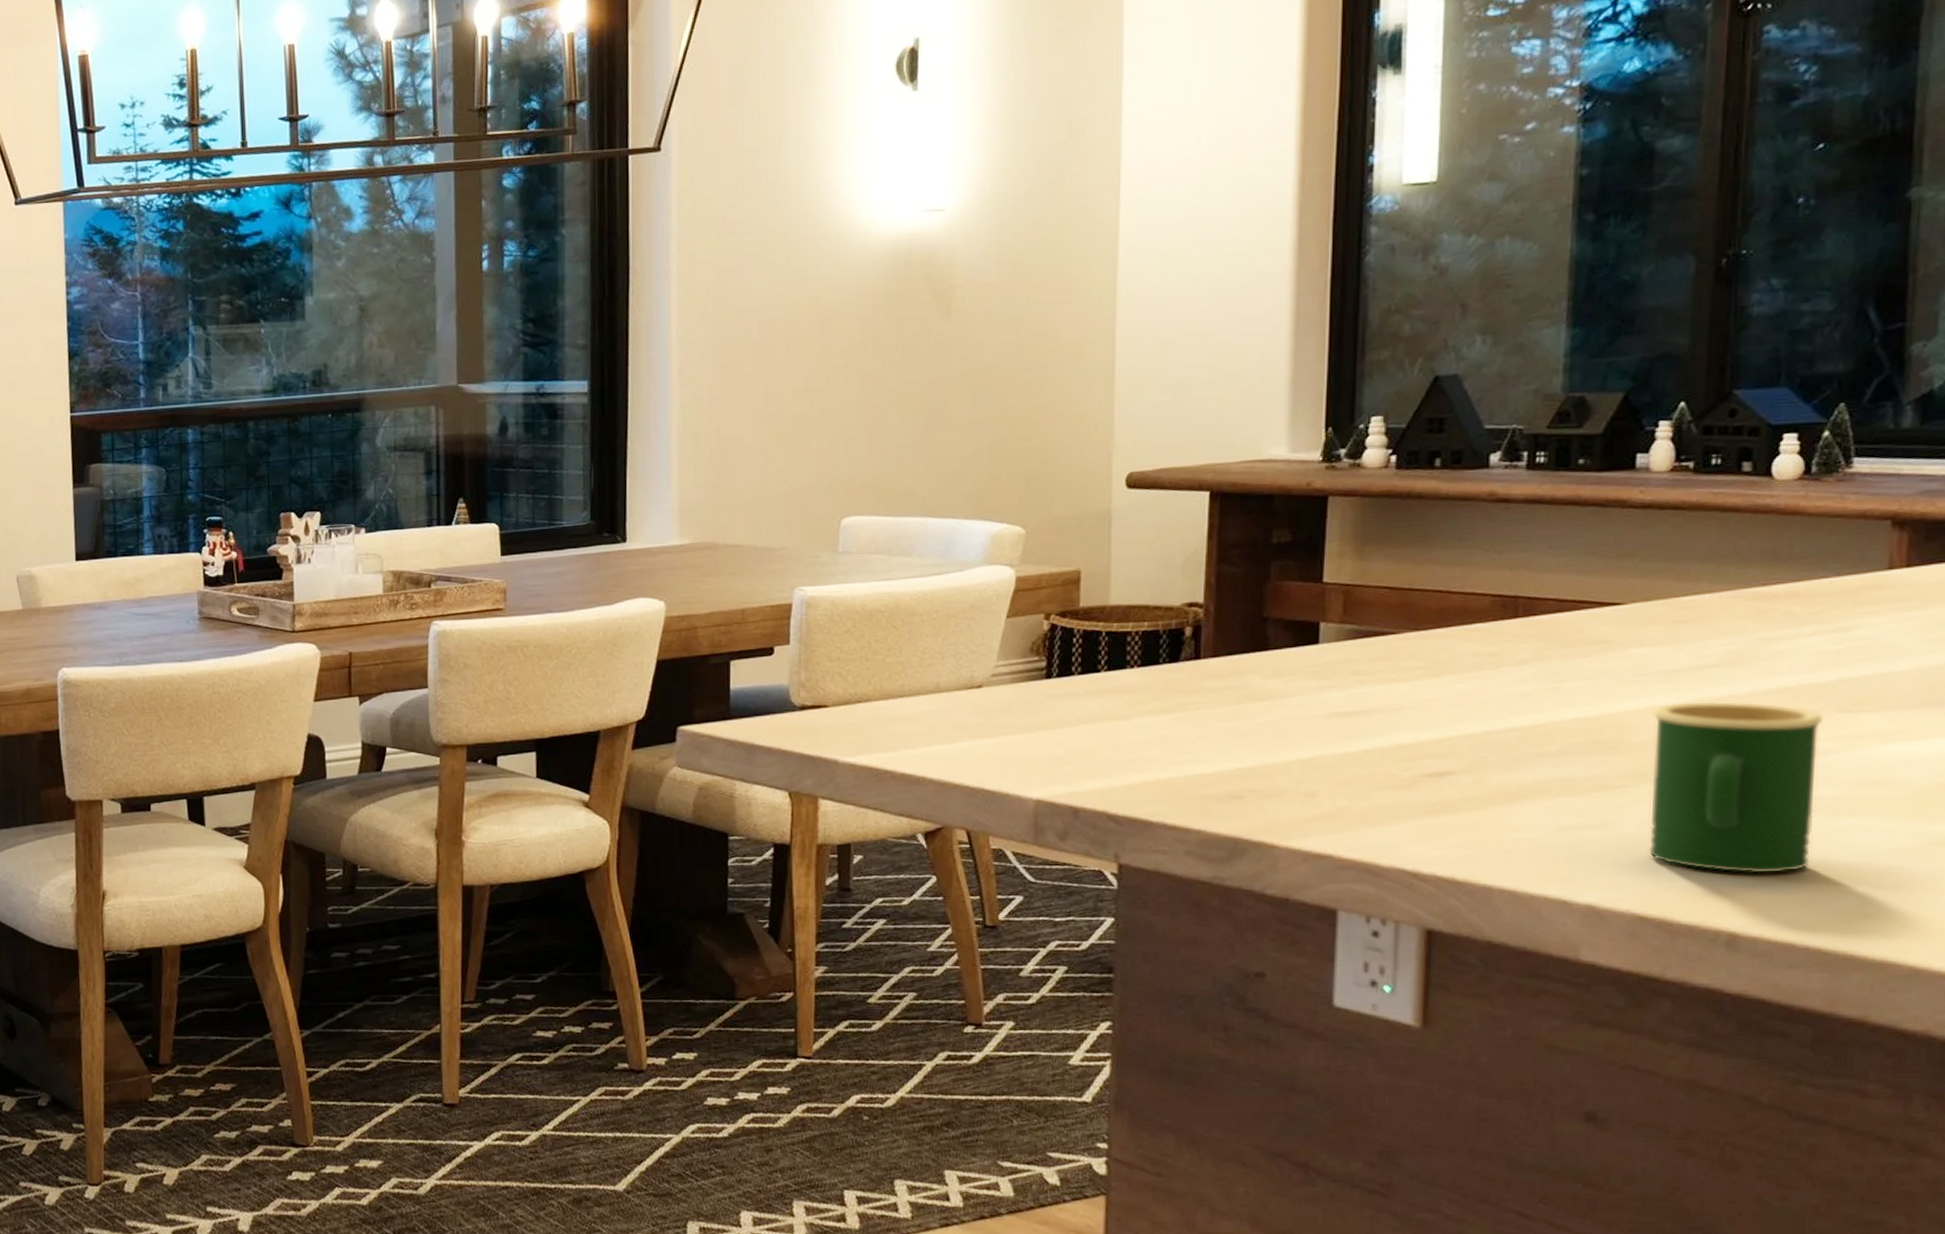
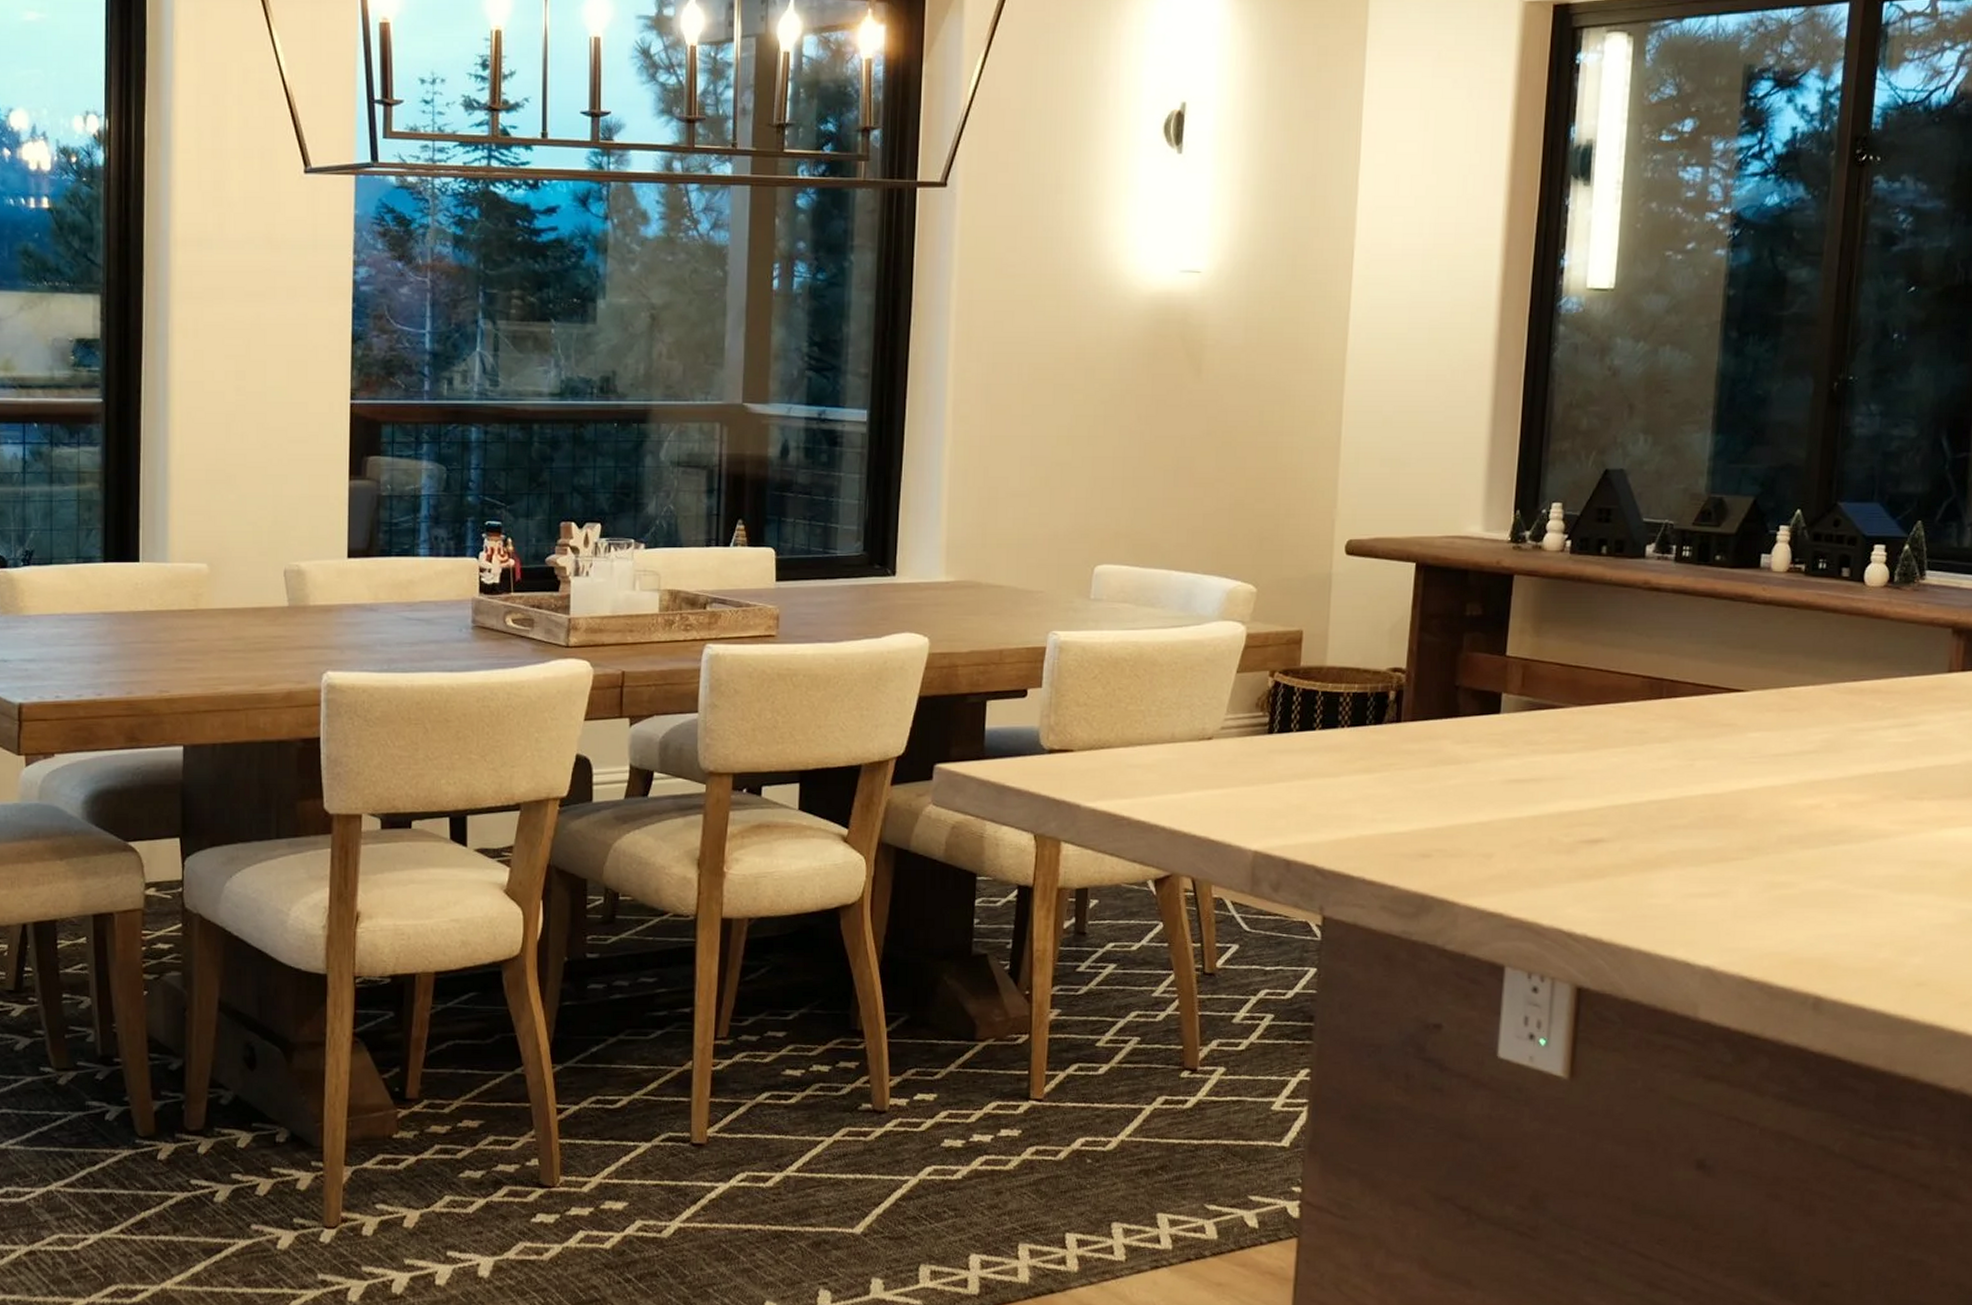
mug: present [1649,701,1824,874] -> none [1756,784,1895,943]

